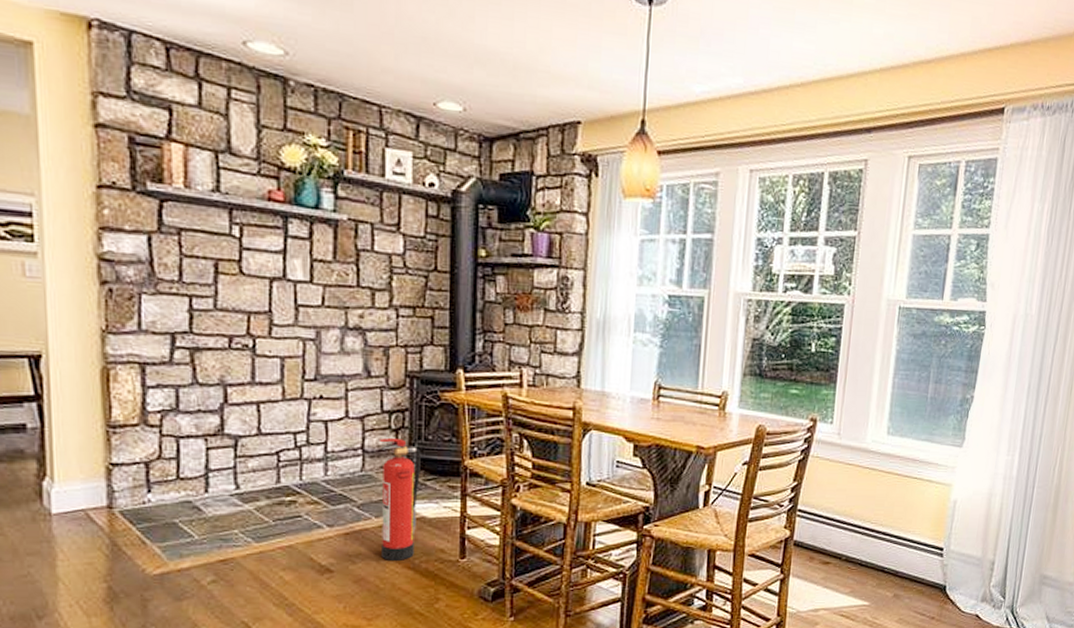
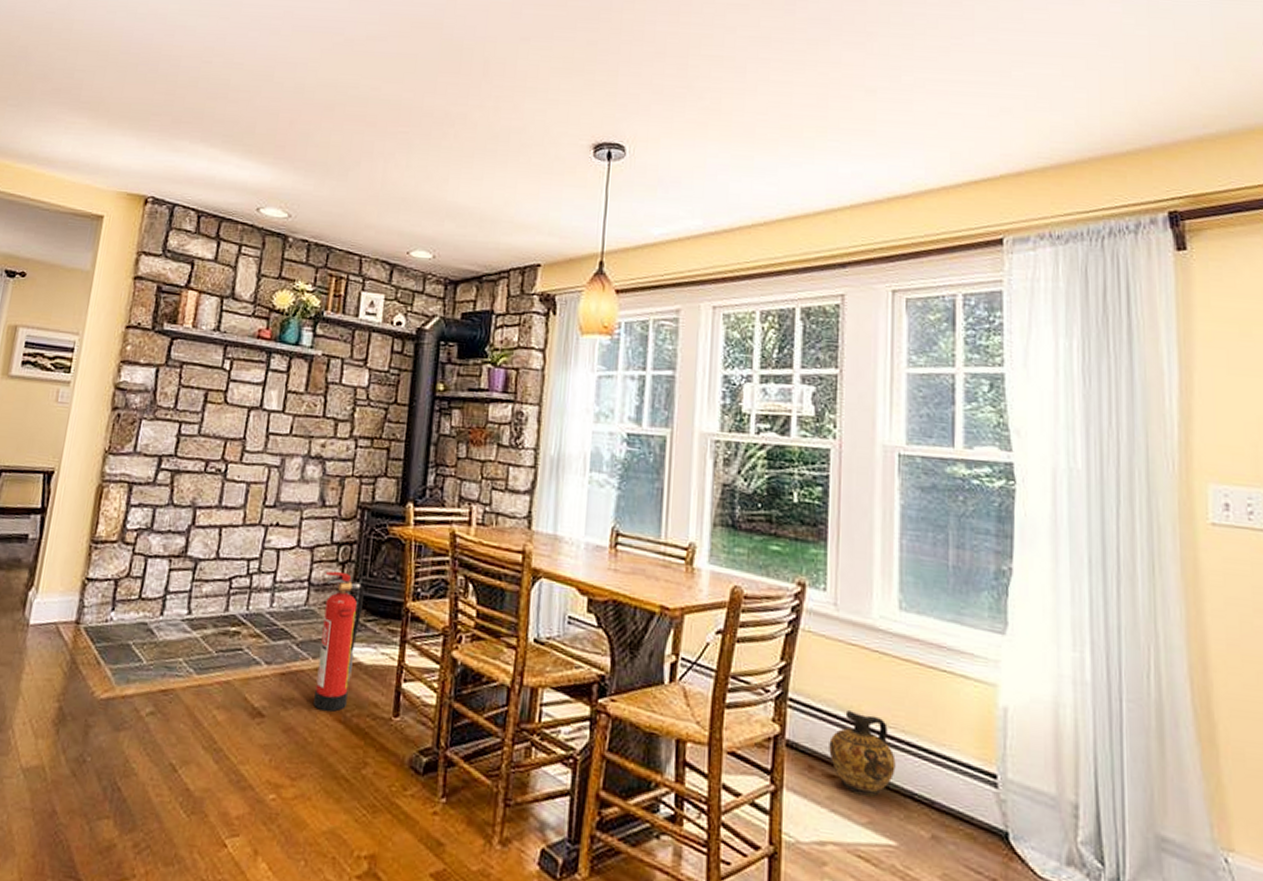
ceramic jug: none [826,514,874,574] -> present [829,711,896,797]

